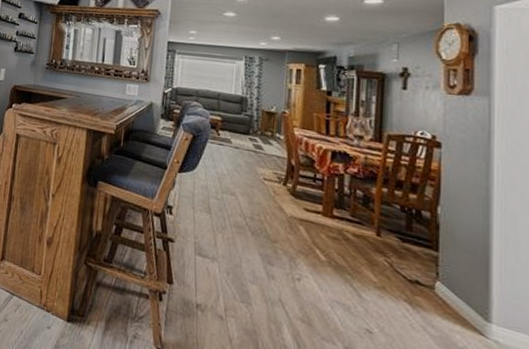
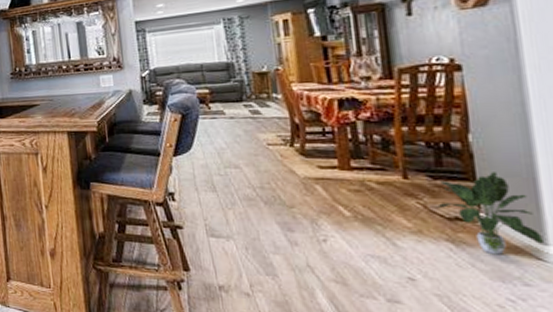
potted plant: none [400,245,489,324] -> present [435,172,545,255]

